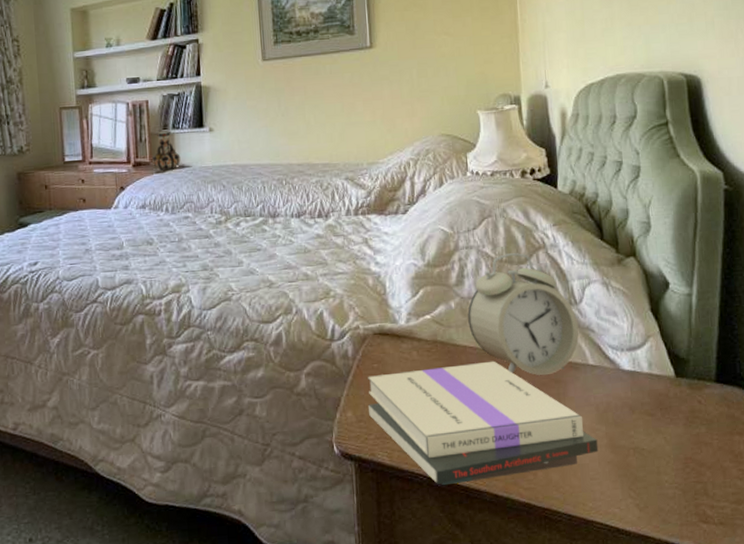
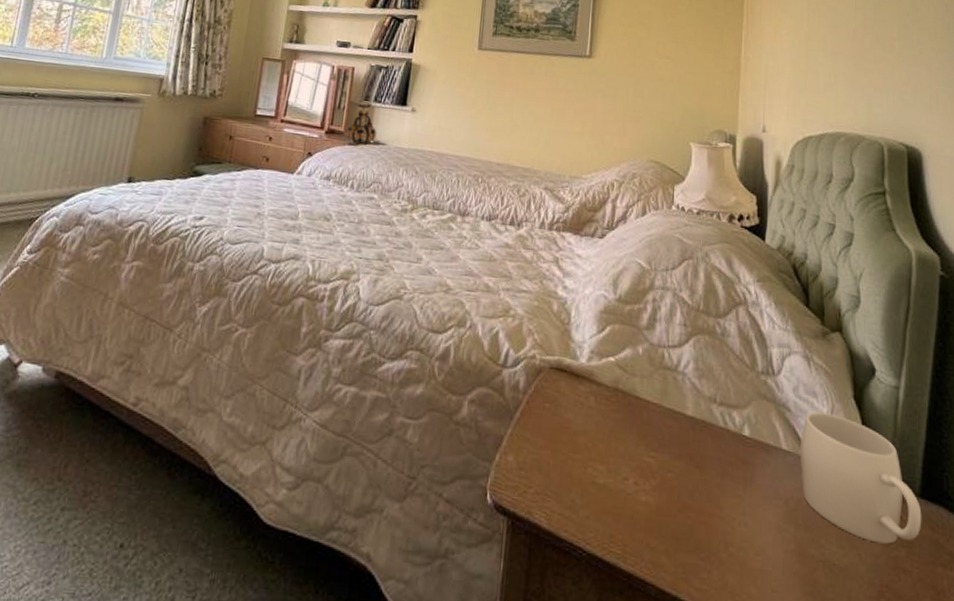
books: present [368,361,599,486] -> none [532,416,784,570]
alarm clock: present [468,253,579,375] -> none [655,303,774,452]
mug: none [605,327,719,426] -> present [799,412,922,544]

